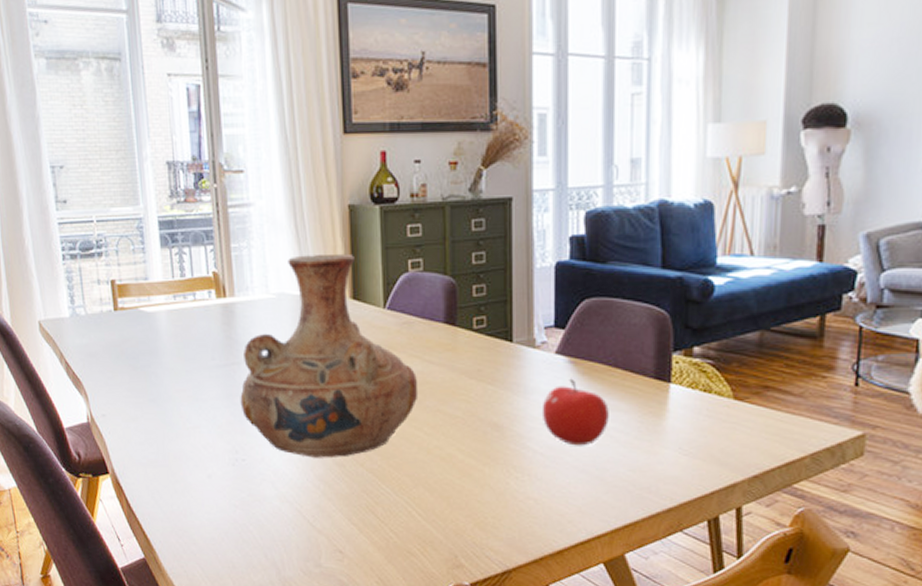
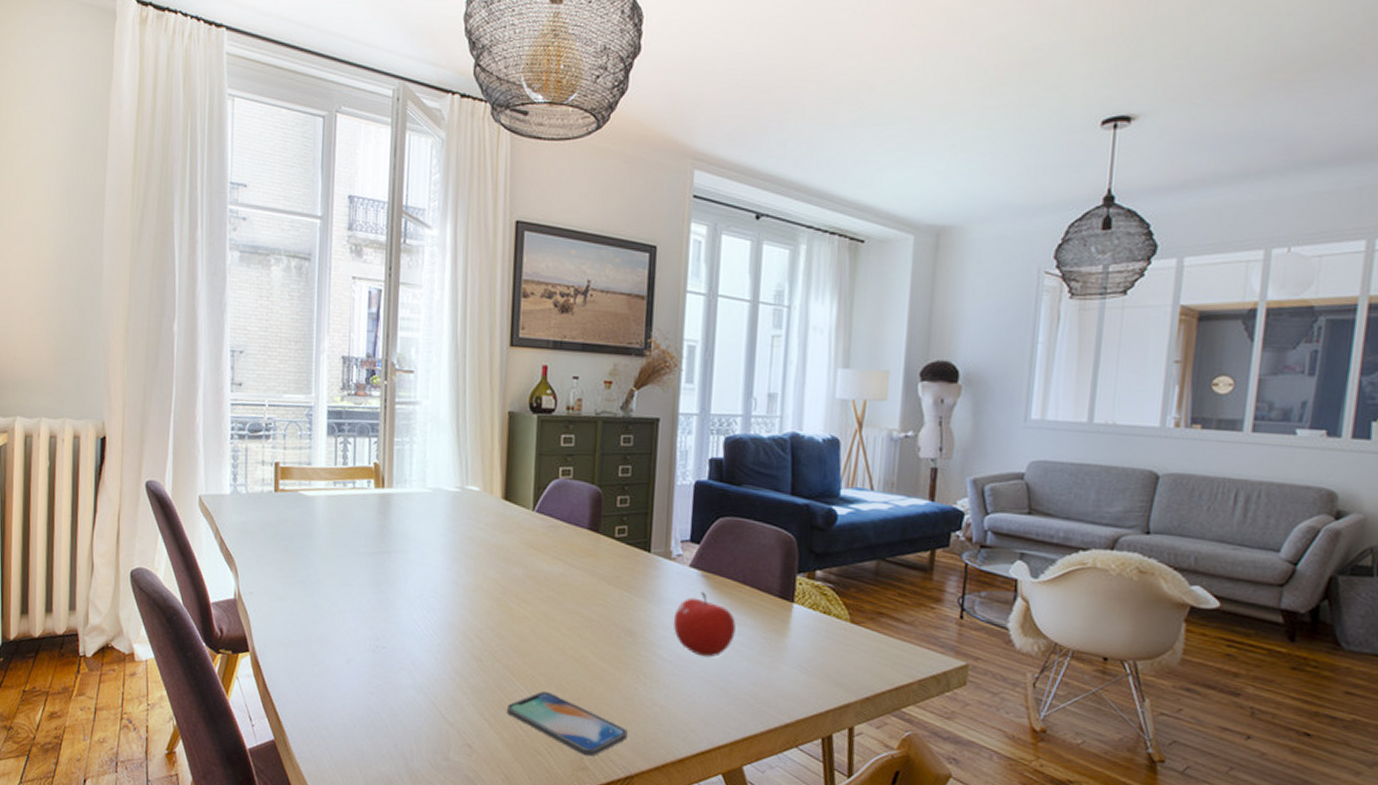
vase: present [240,253,419,458] -> none [387,454,559,652]
smartphone: none [374,493,502,554] -> present [506,691,628,757]

